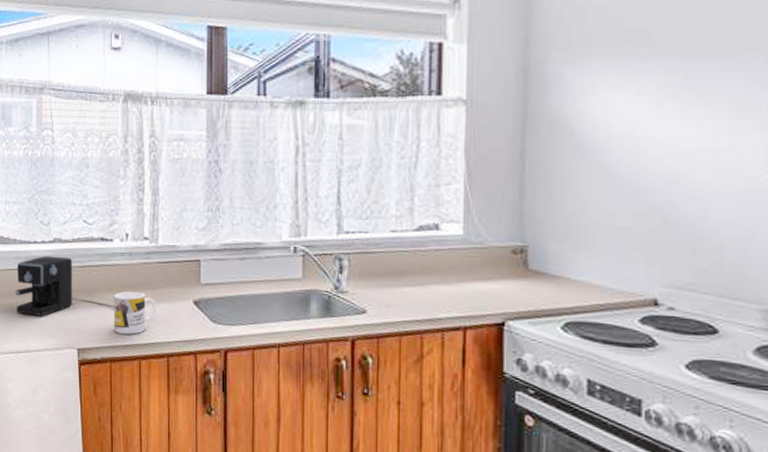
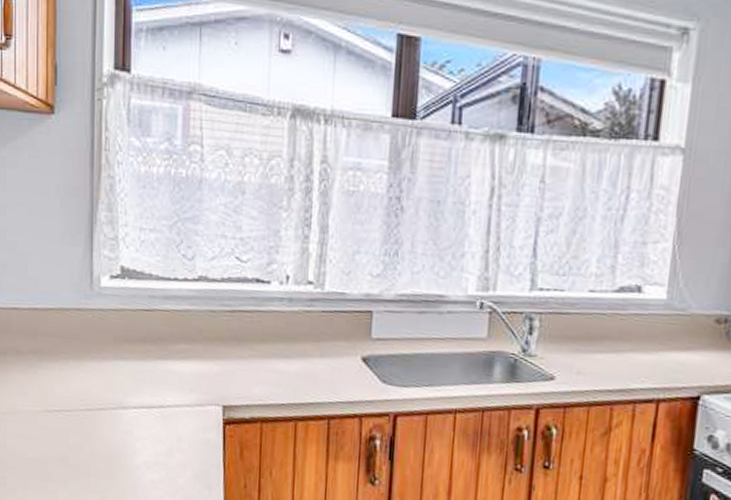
coffee maker: present [15,255,114,316] -> none [149,296,269,367]
mug: present [114,291,157,335] -> none [267,342,319,393]

